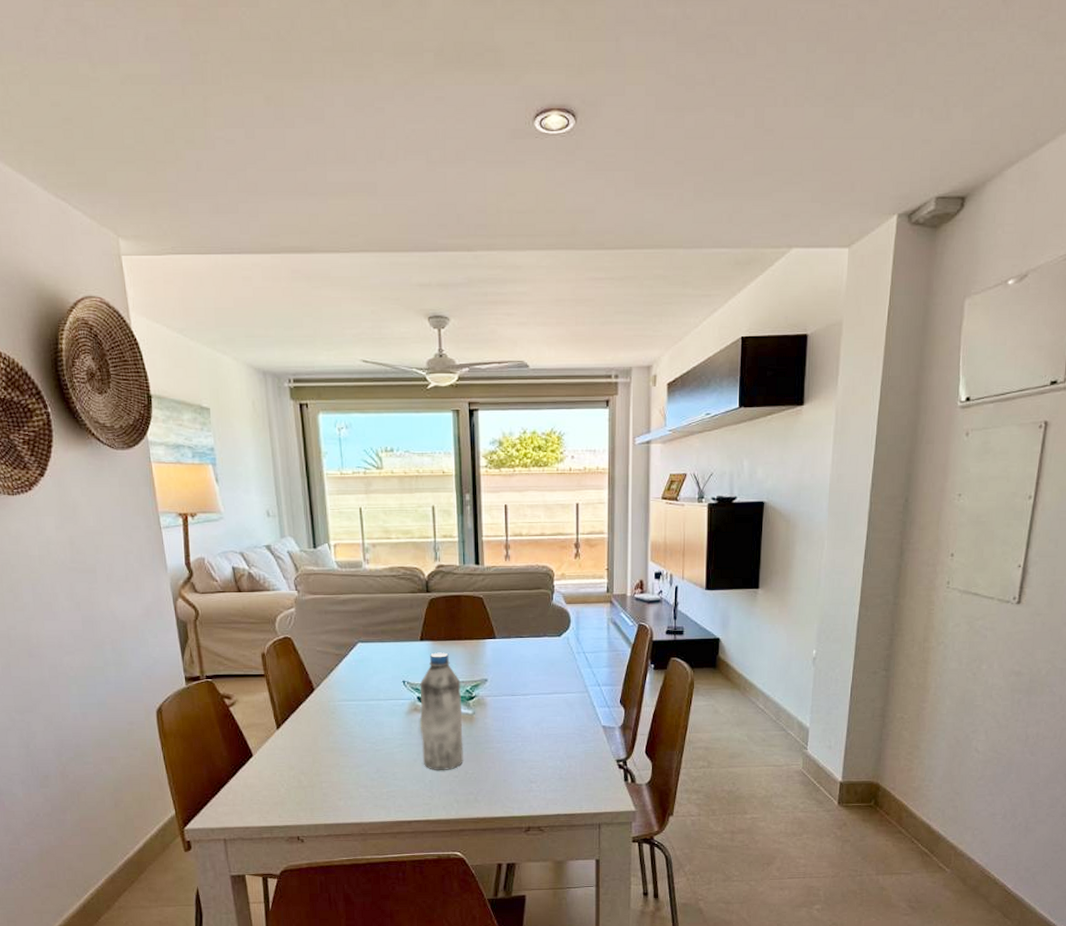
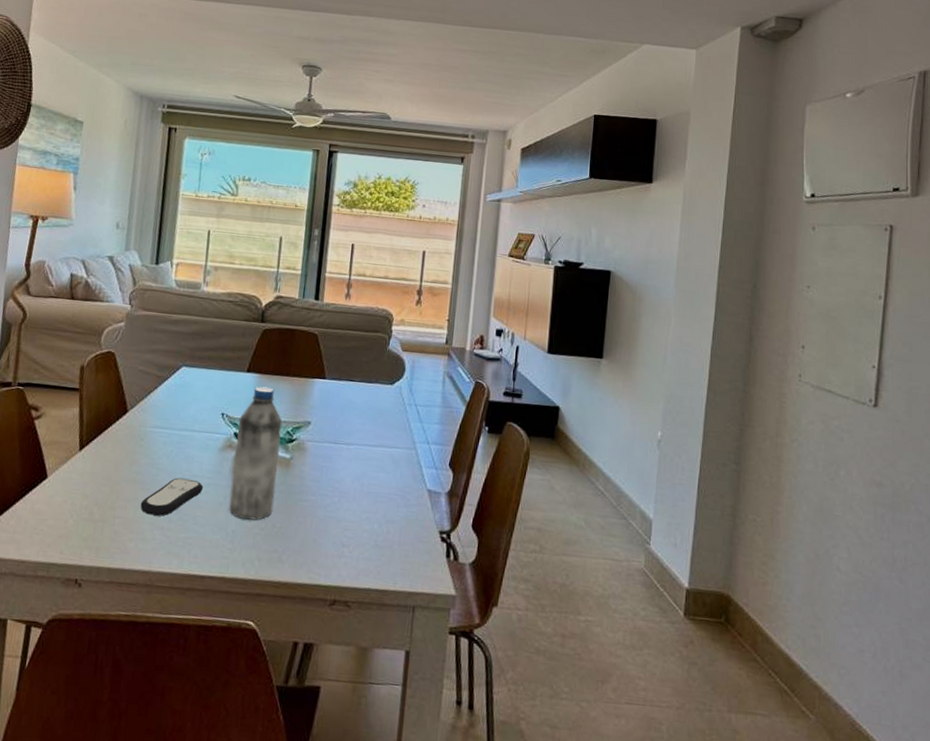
remote control: none [342,742,397,776] -> present [140,477,204,516]

